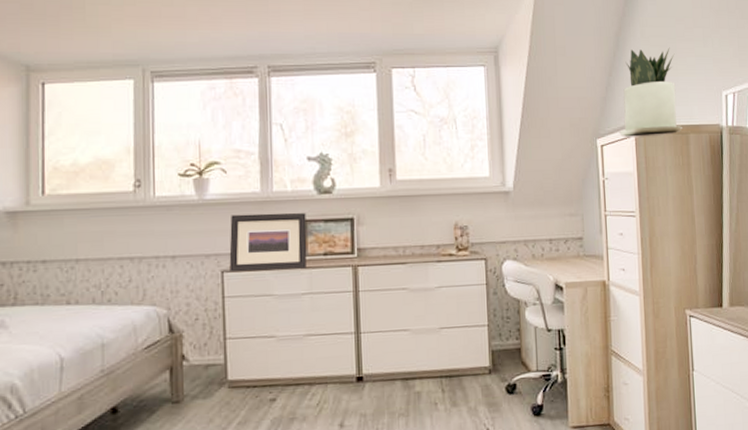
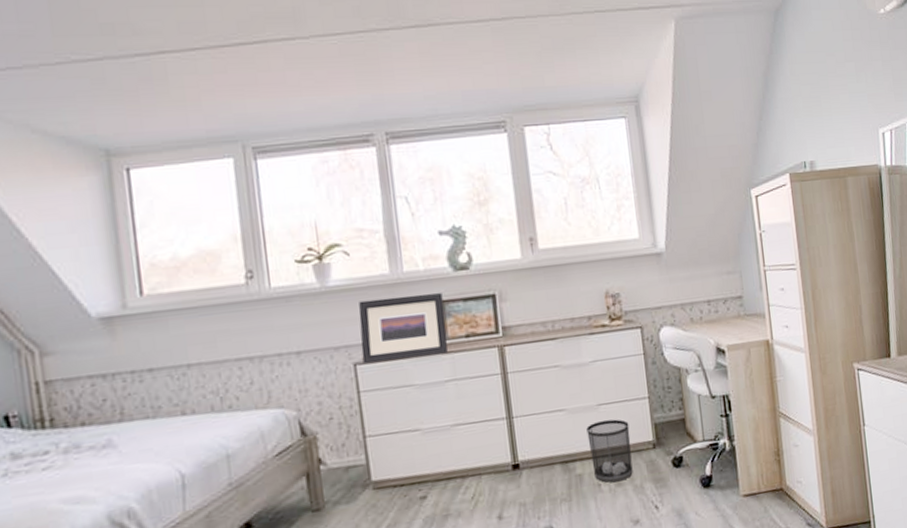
waste bin: none [428,343,468,403] -> present [586,419,633,483]
planter: present [619,47,683,138] -> none [773,85,841,186]

